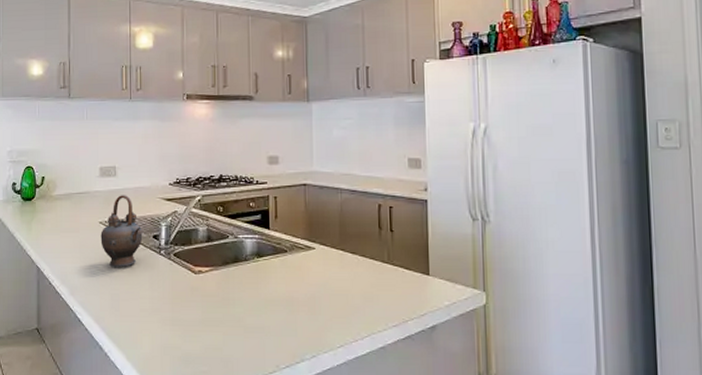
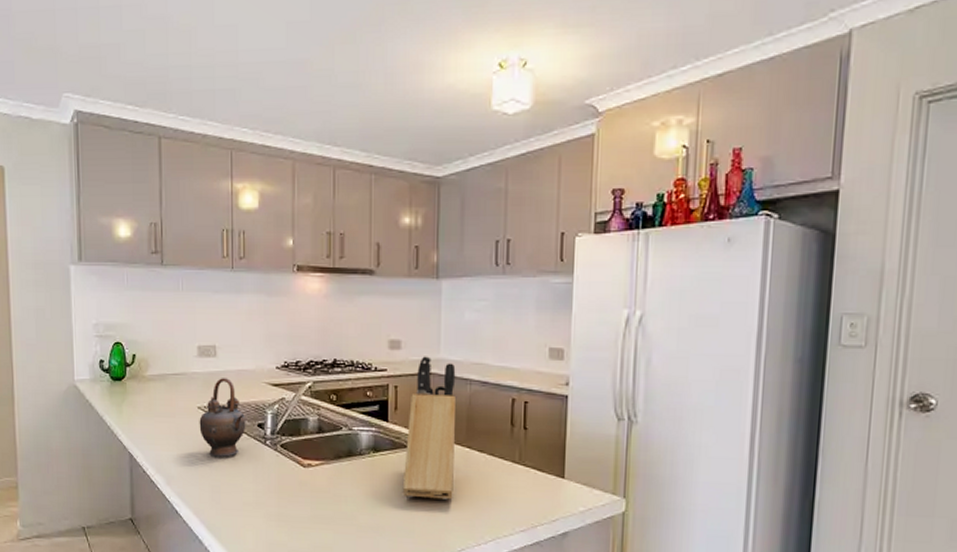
knife block: none [284,169,331,299] -> present [402,356,456,500]

